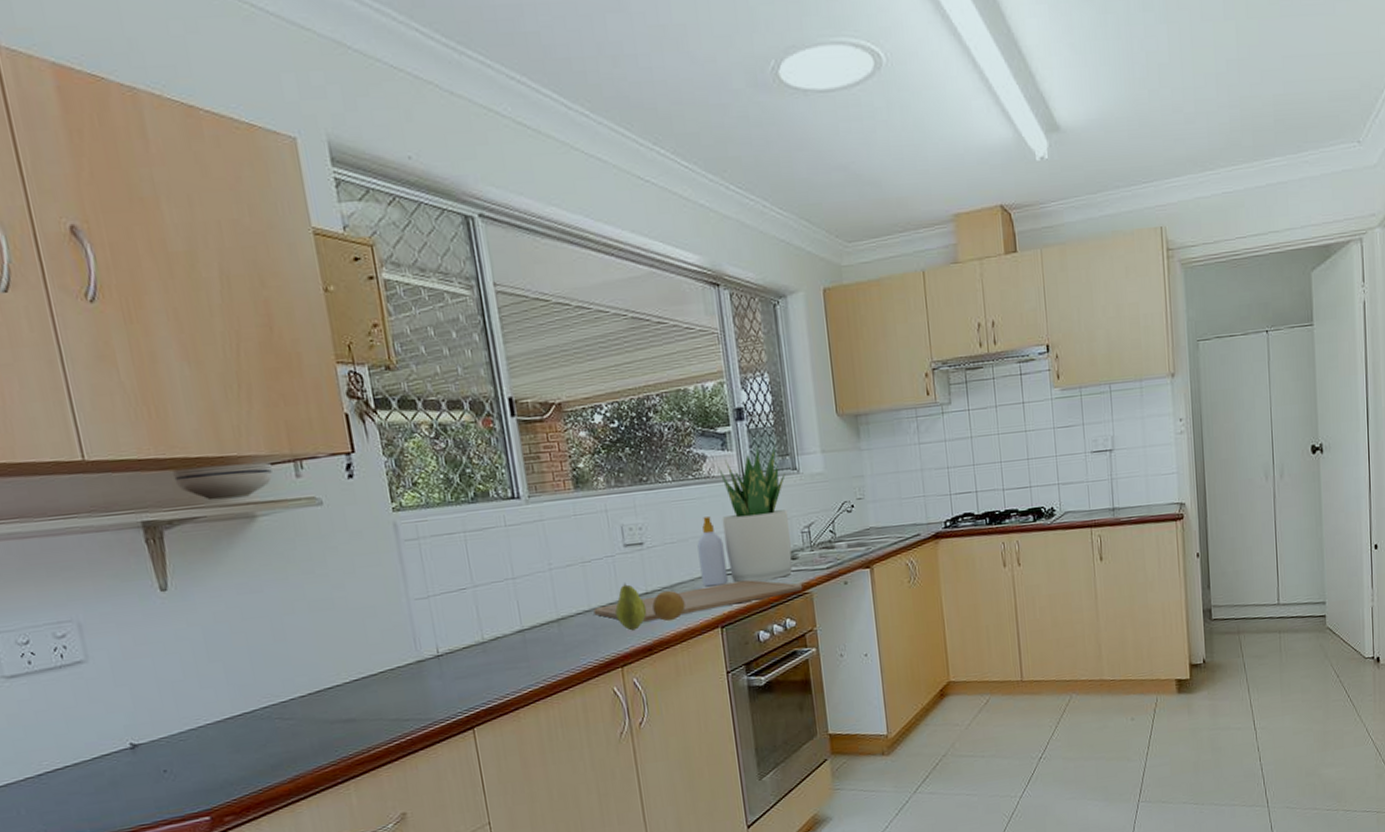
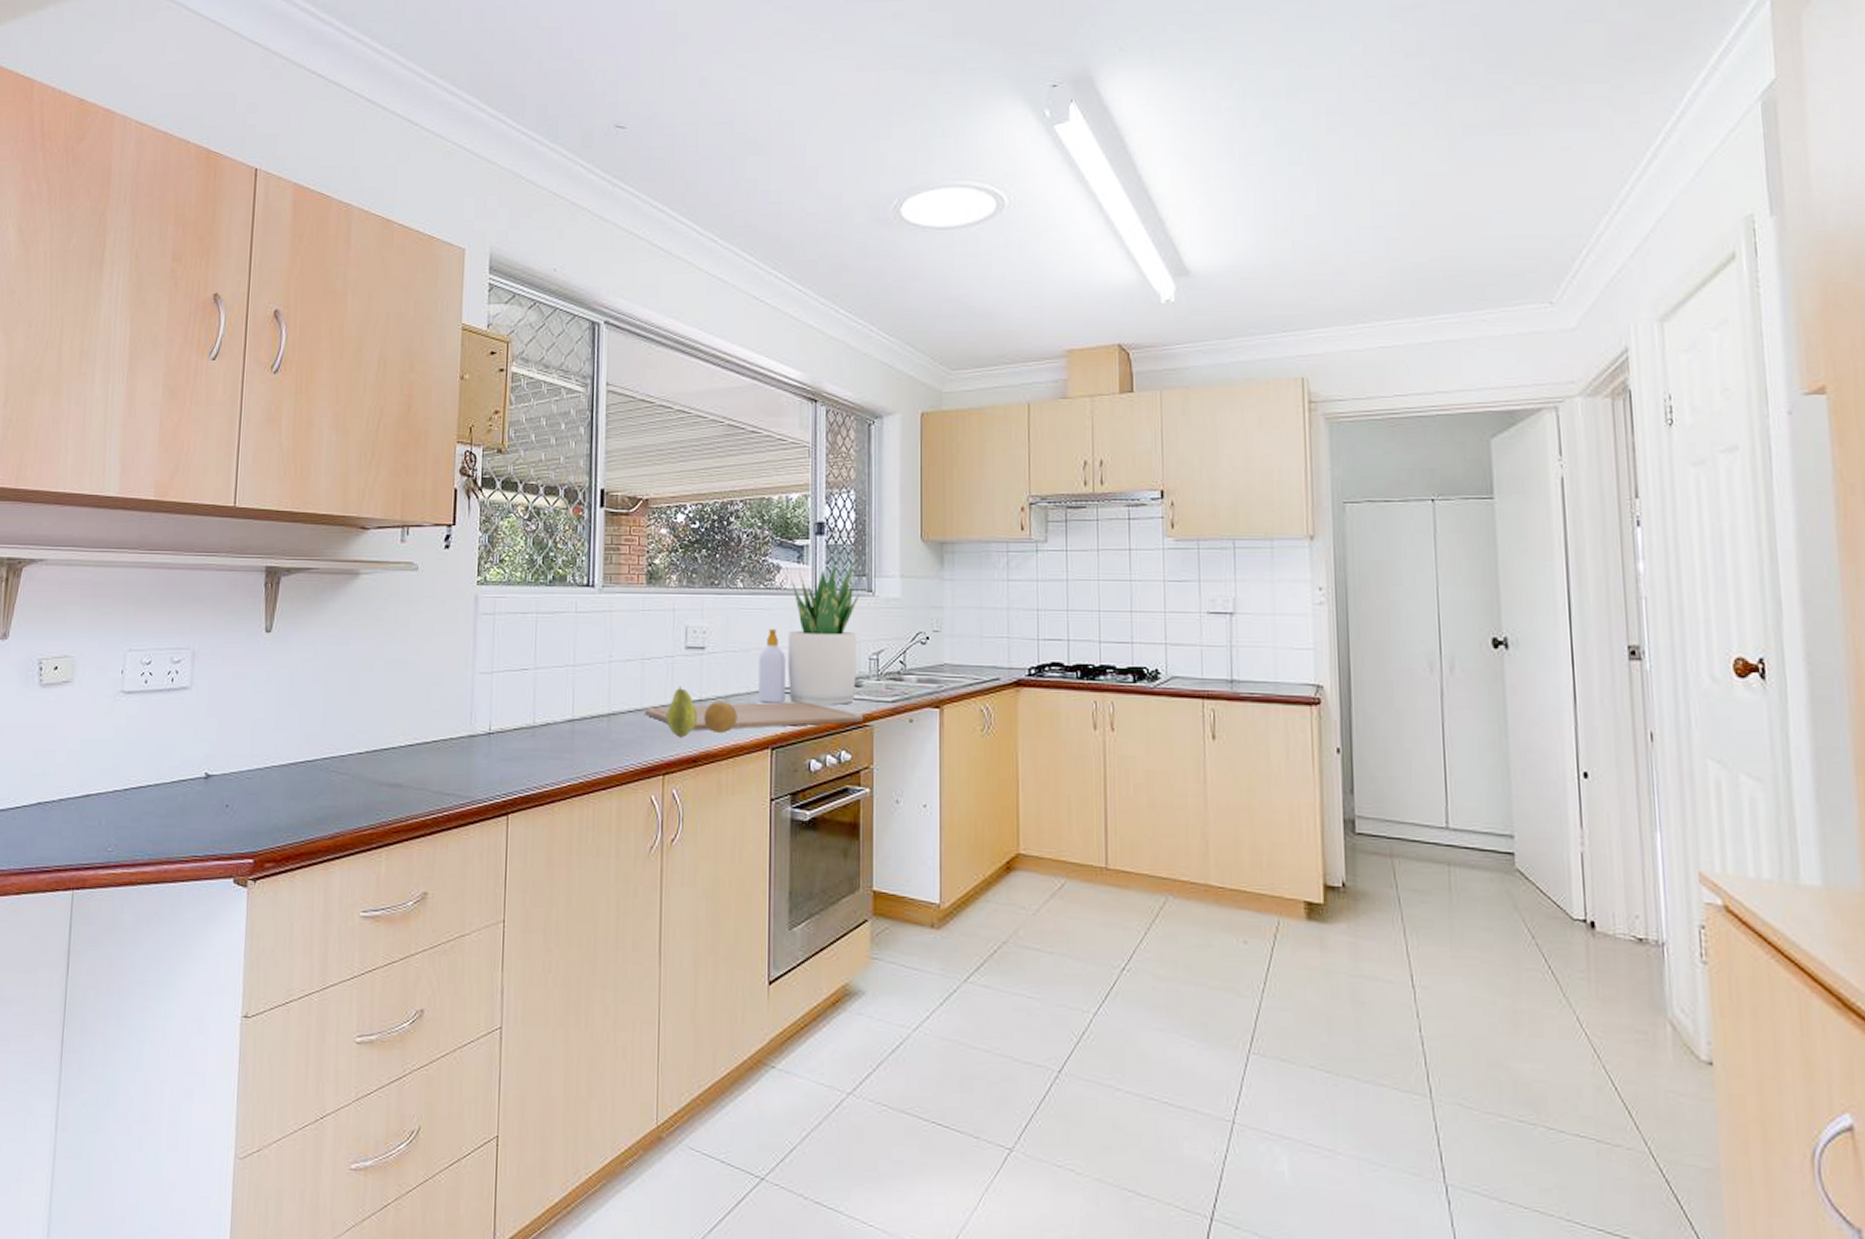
bowl: present [173,462,273,501] -> none [301,523,384,555]

